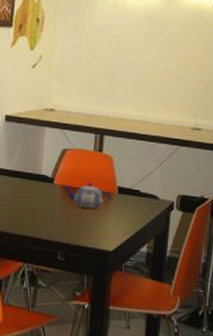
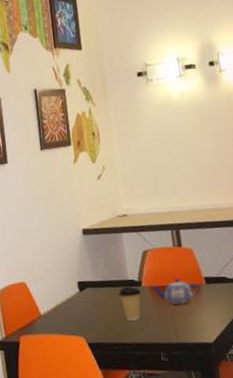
coffee cup: none [28,181,52,216] -> present [118,287,141,321]

